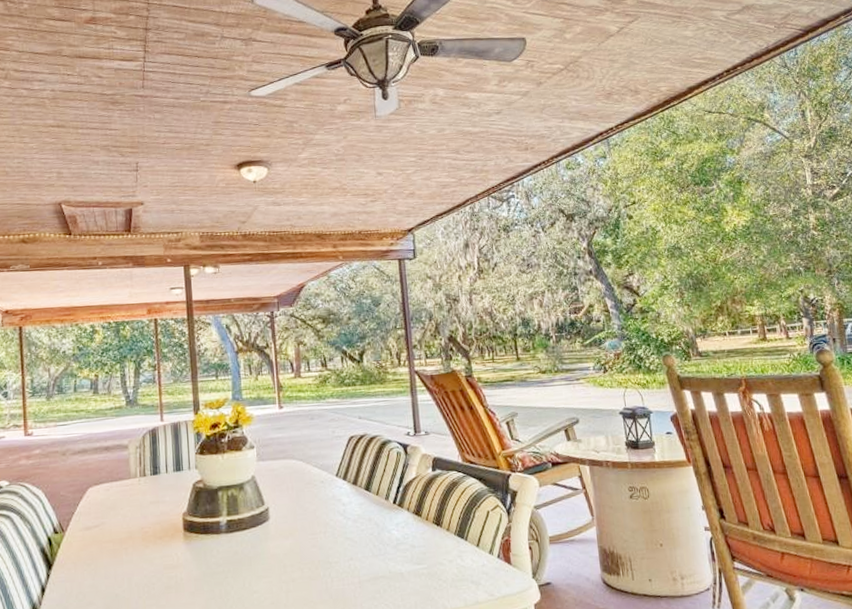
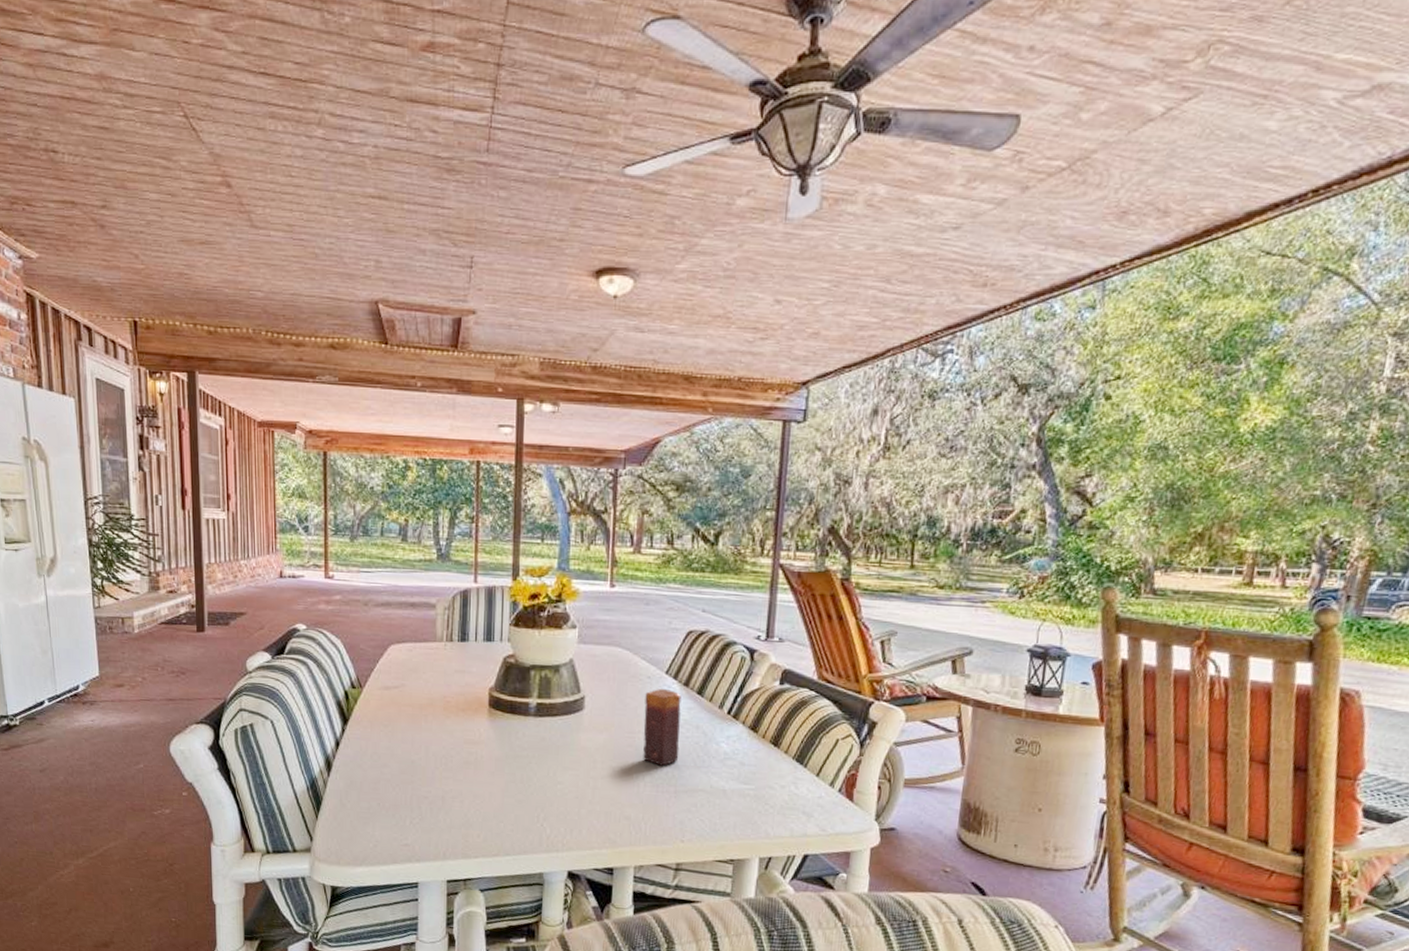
candle: none [321,489,358,561] -> present [643,688,682,766]

